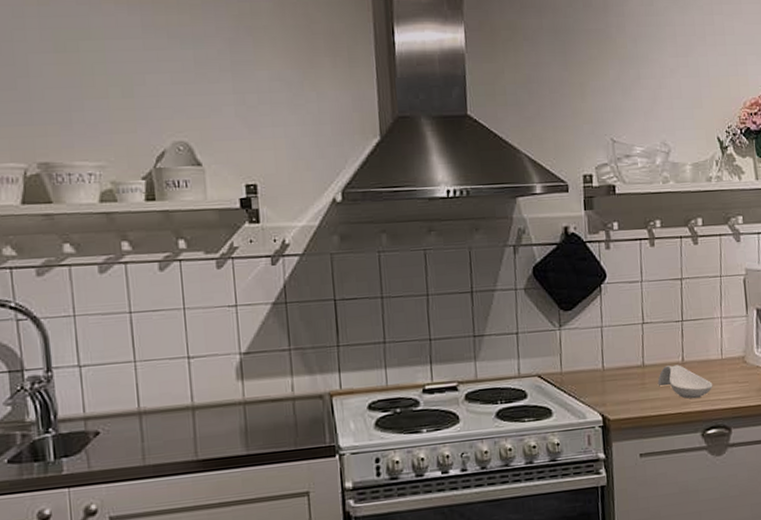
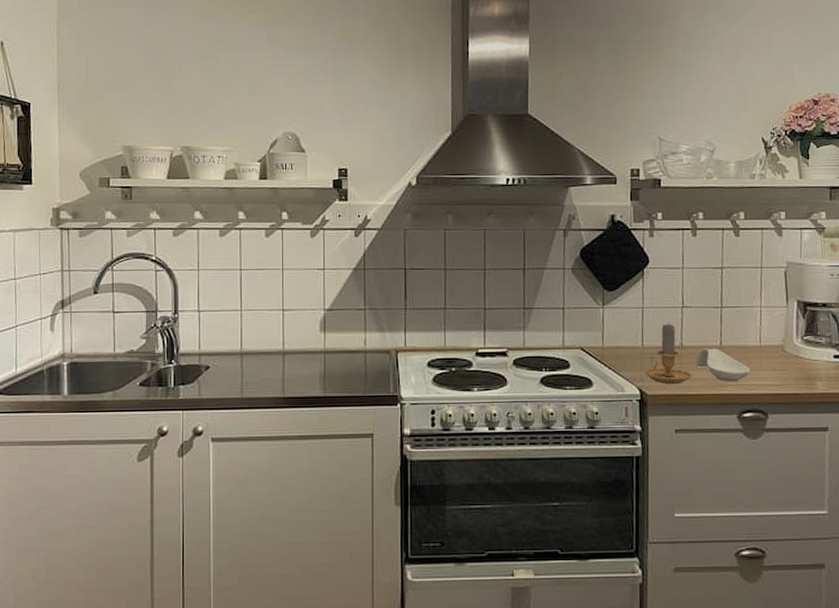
candle: none [605,340,656,407] -> present [644,322,693,385]

